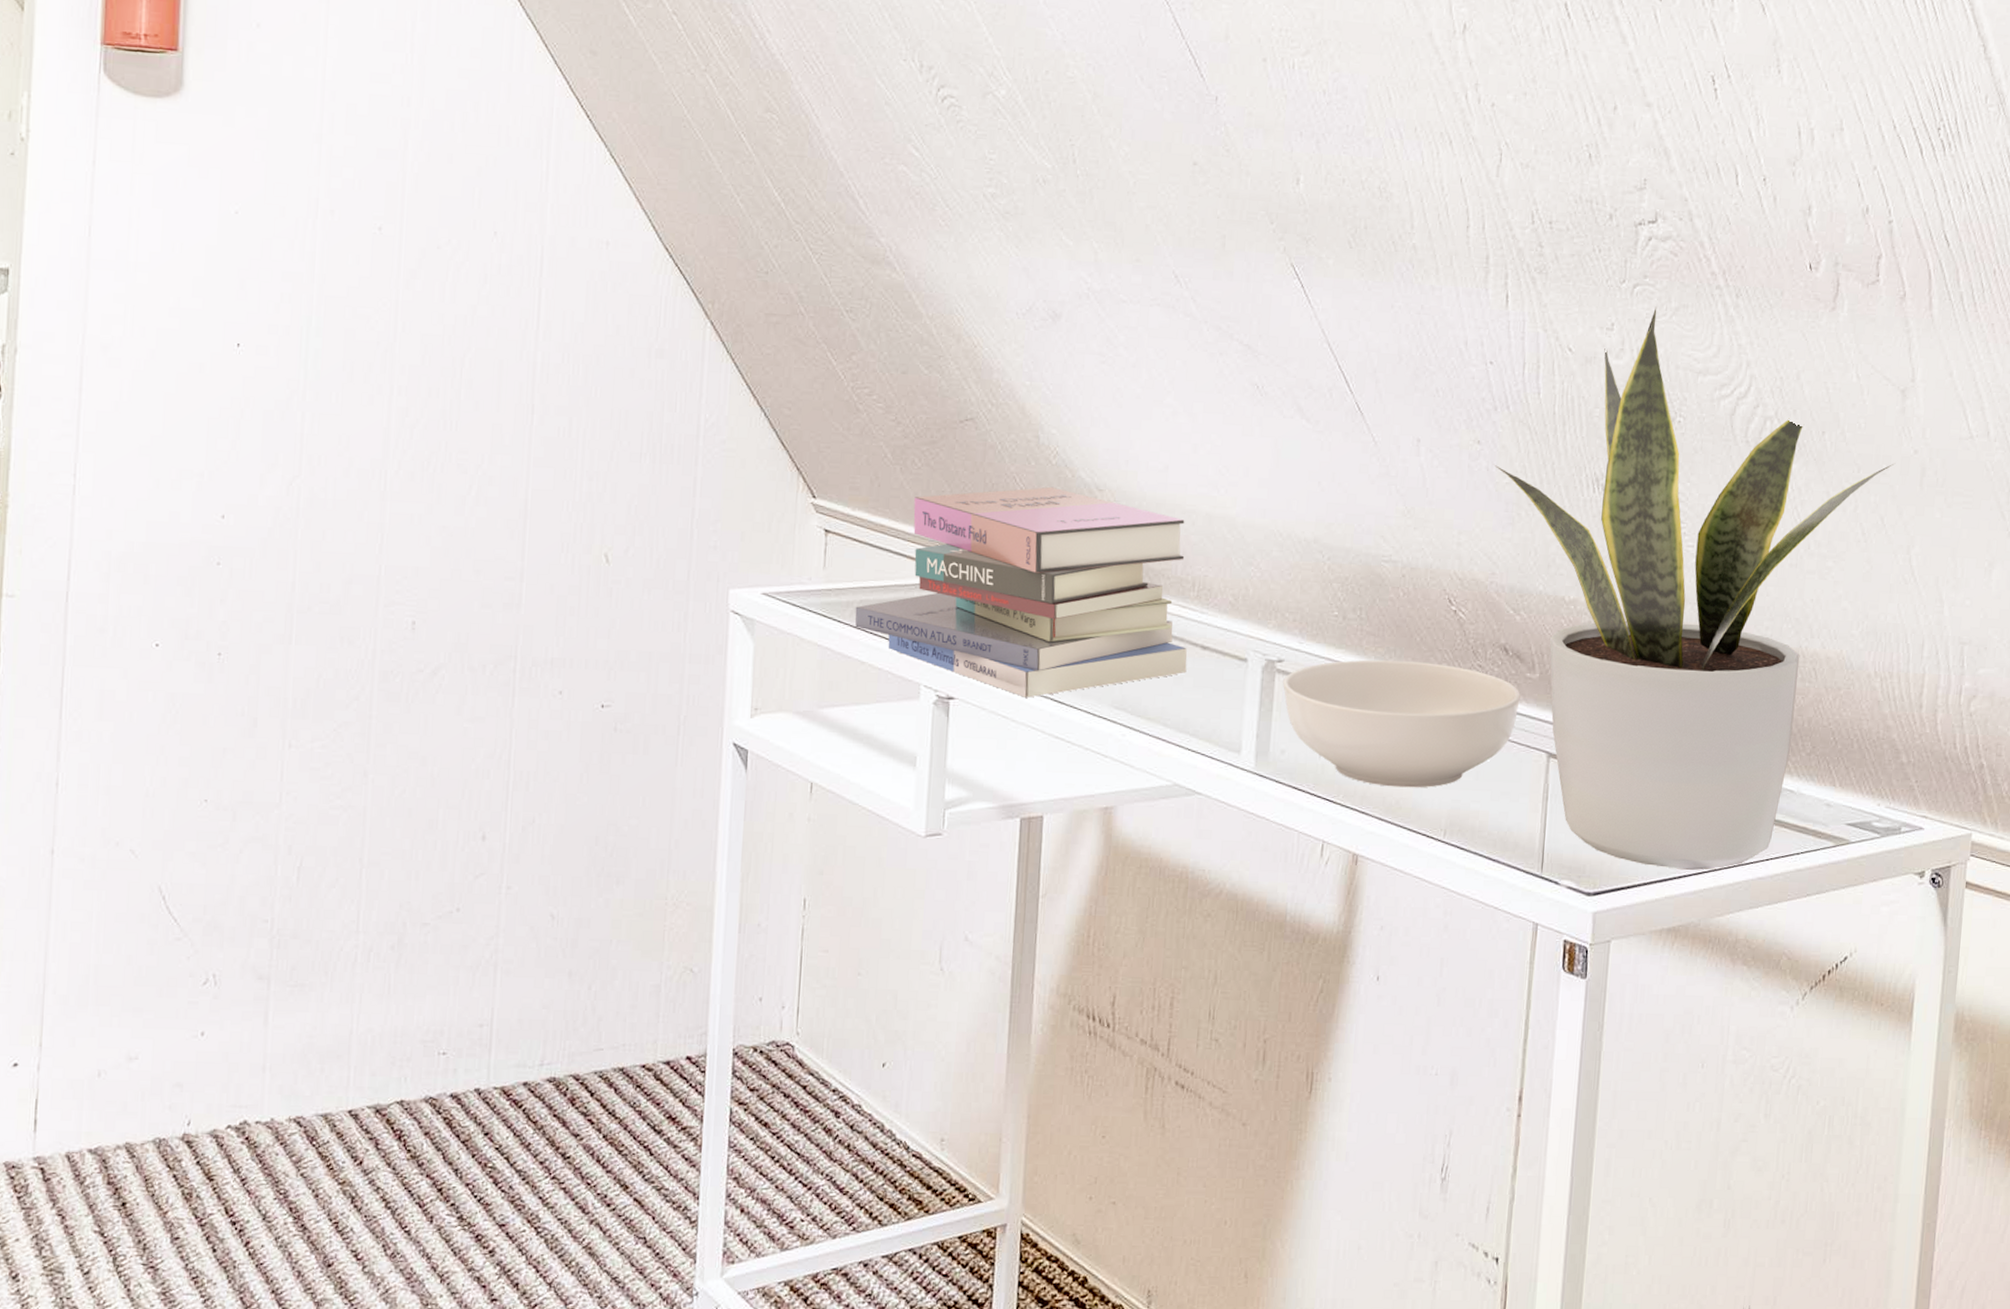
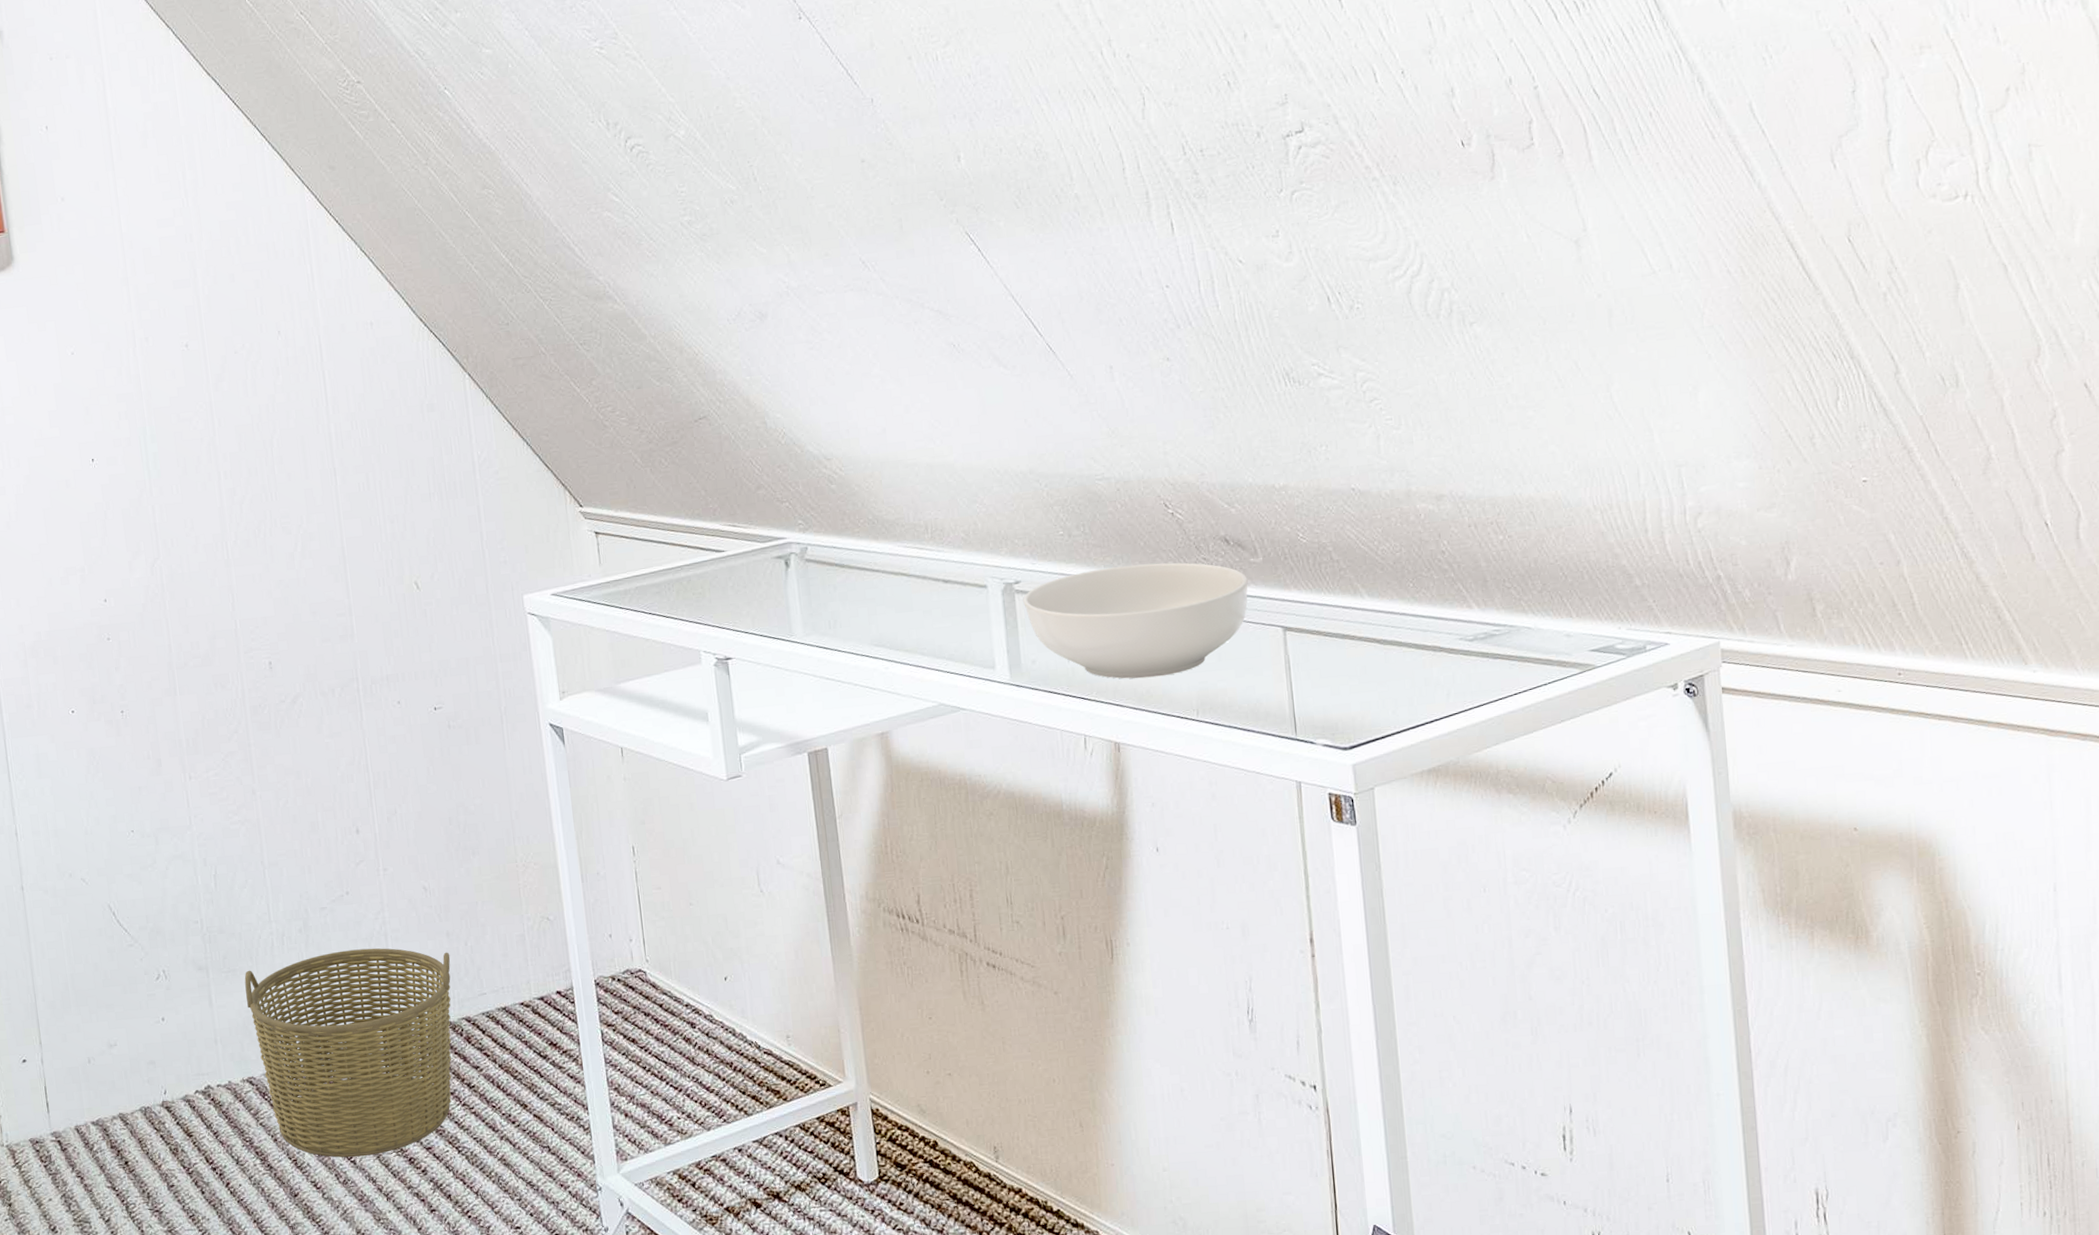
basket: none [311,977,569,1227] -> present [244,948,452,1158]
books: present [855,486,1187,698] -> none [632,463,934,649]
potted plant: present [1494,306,1896,869] -> none [1186,208,1581,715]

